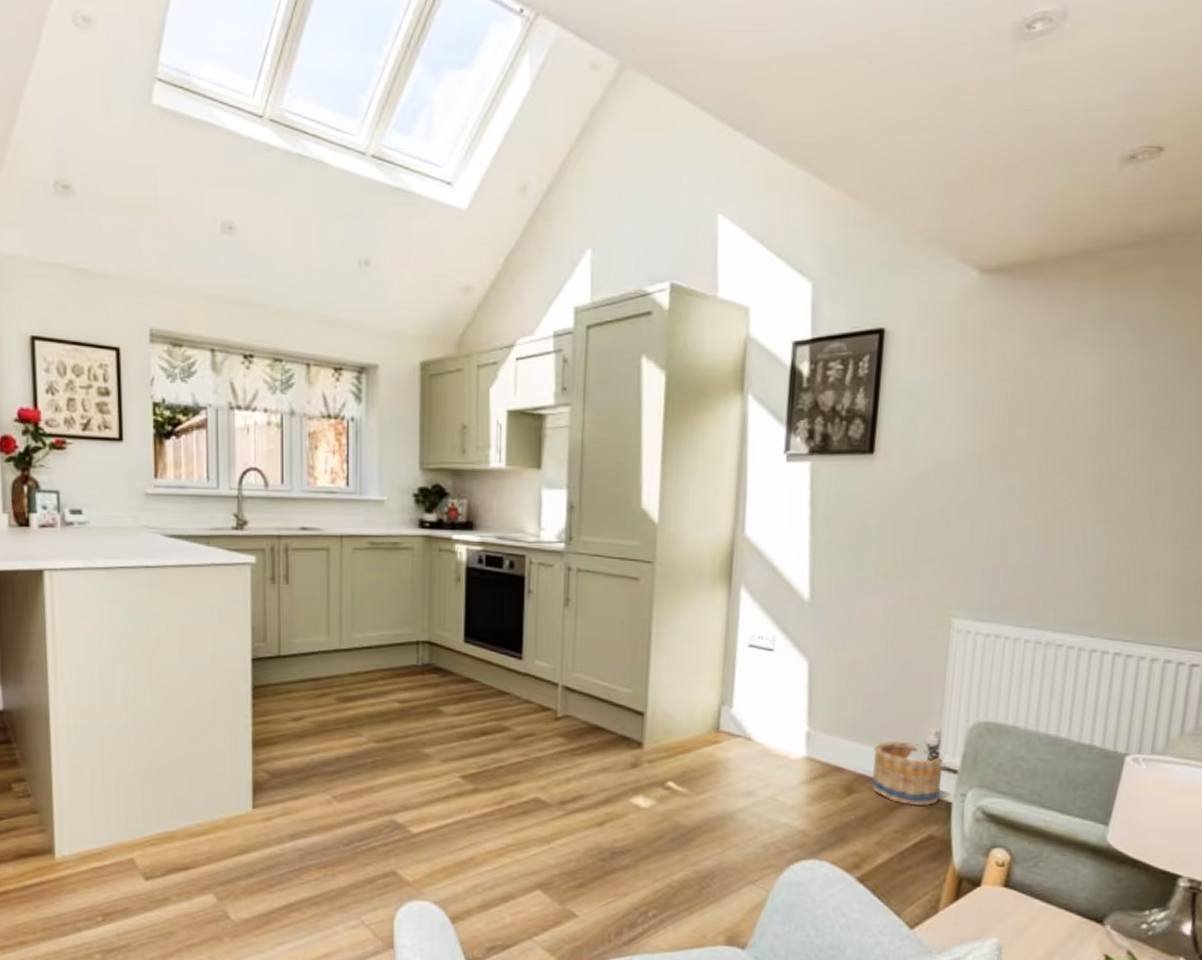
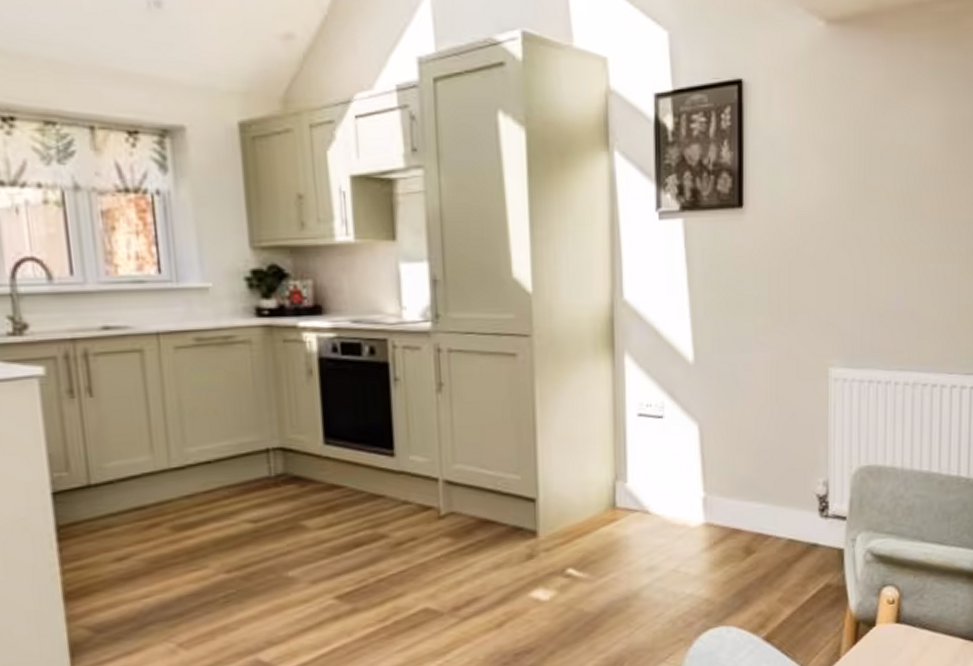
basket: present [872,741,944,807] -> none [768,494,833,557]

